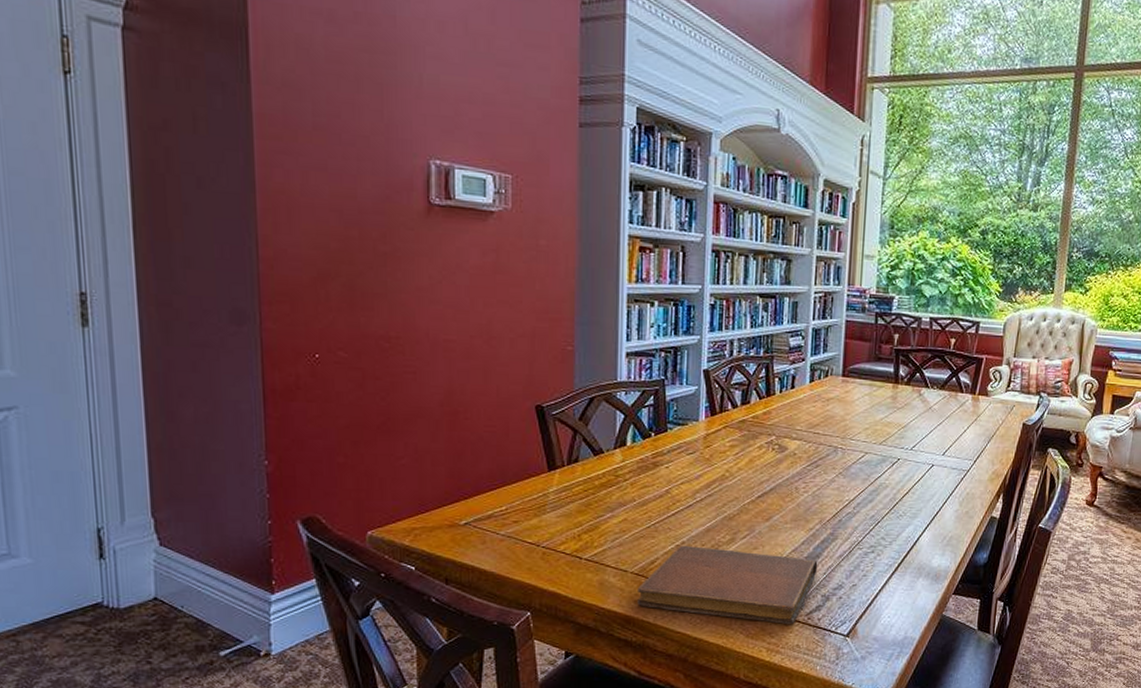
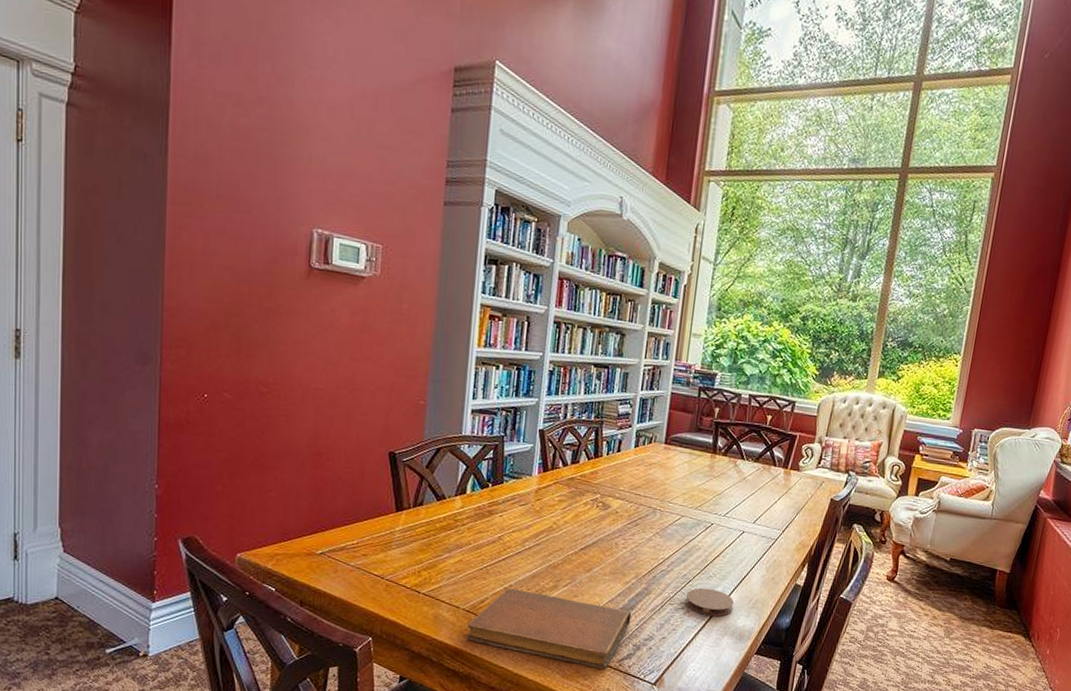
coaster: none [874,528,928,557] -> present [685,587,734,616]

